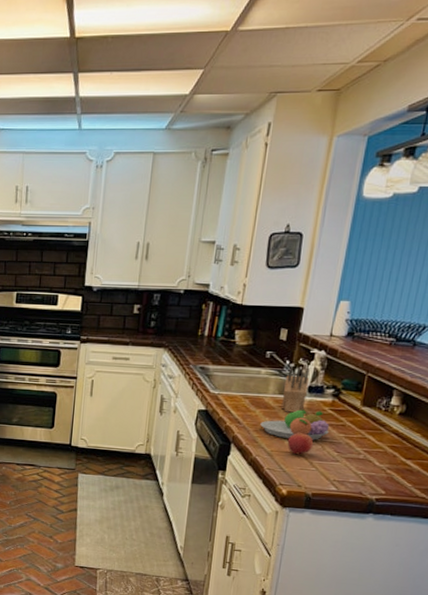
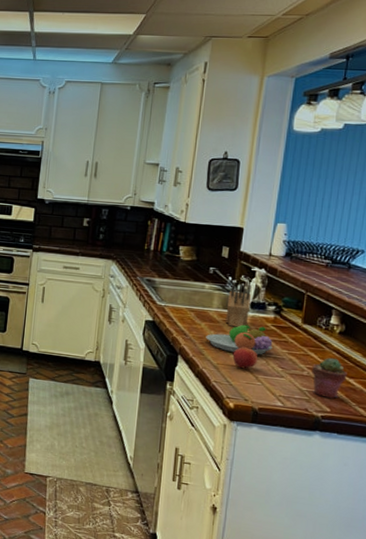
potted succulent: none [368,439,405,481] -> present [312,357,347,398]

